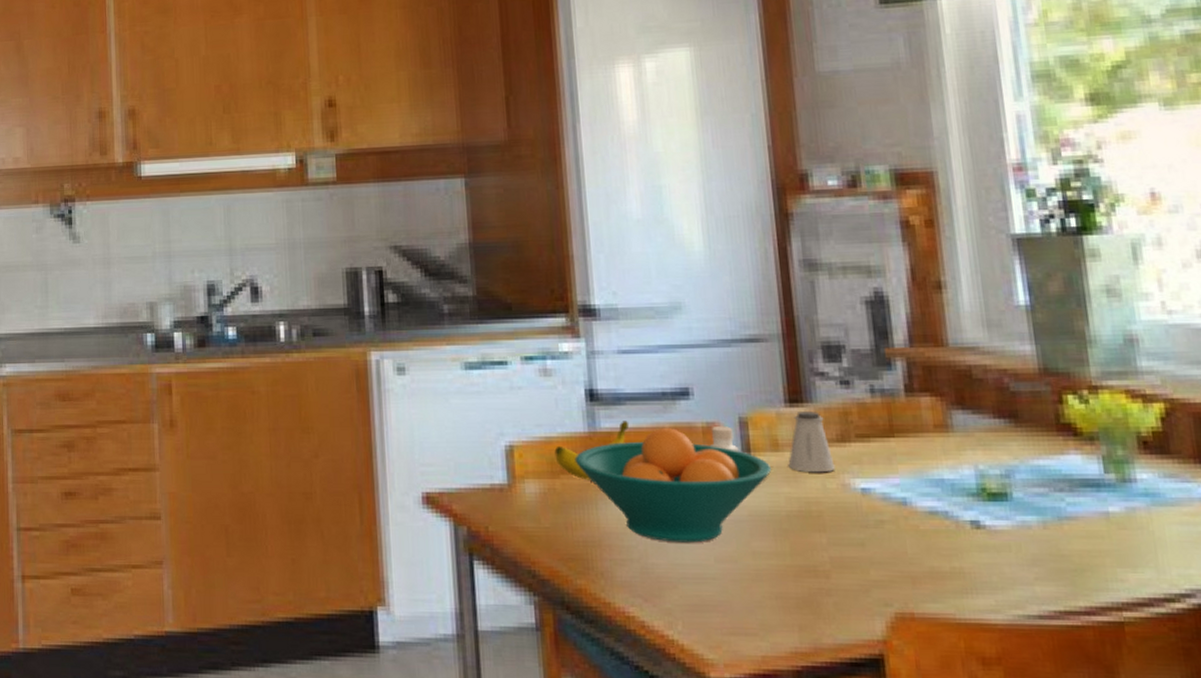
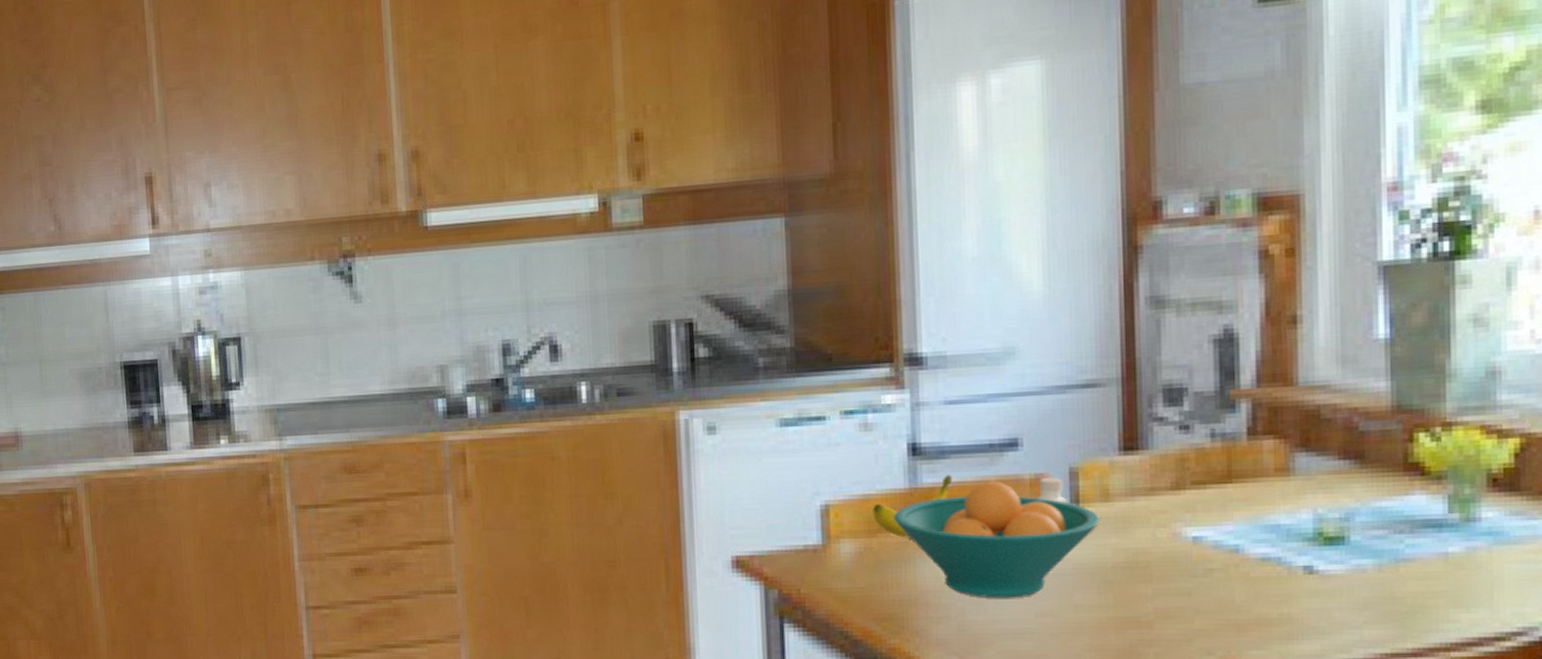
saltshaker: present [788,410,835,473] -> none [1118,458,1167,523]

